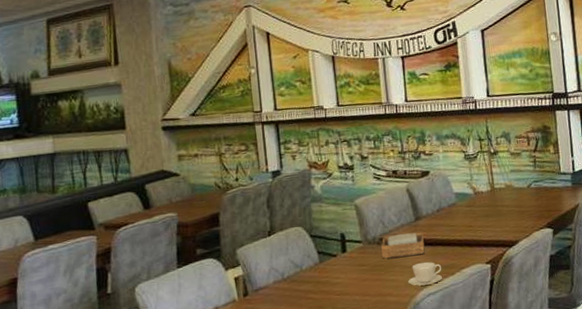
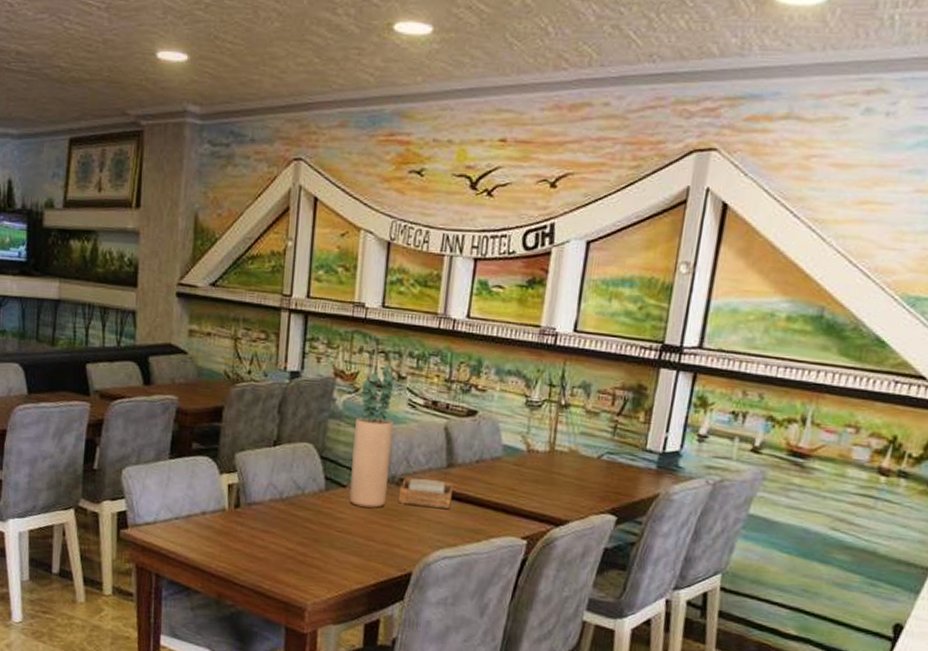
vase: none [333,144,373,270] -> present [349,358,396,509]
teacup: present [407,261,442,286] -> none [422,518,467,547]

